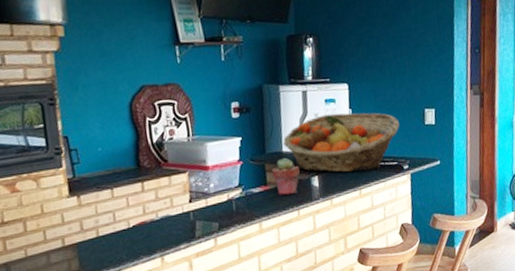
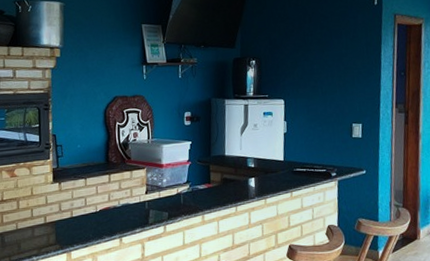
potted succulent: present [271,157,300,195] -> none [214,160,239,193]
fruit basket: present [283,112,400,173] -> none [226,124,329,176]

